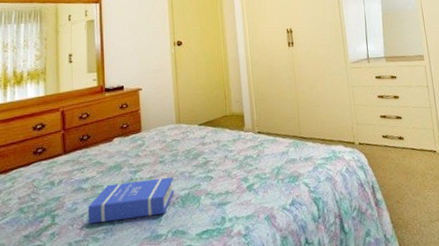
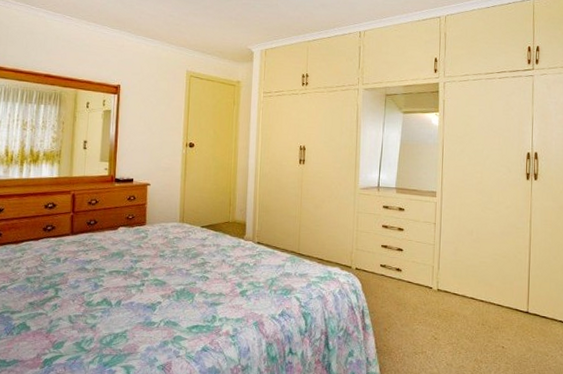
book: present [87,176,174,224] -> none [88,269,171,305]

